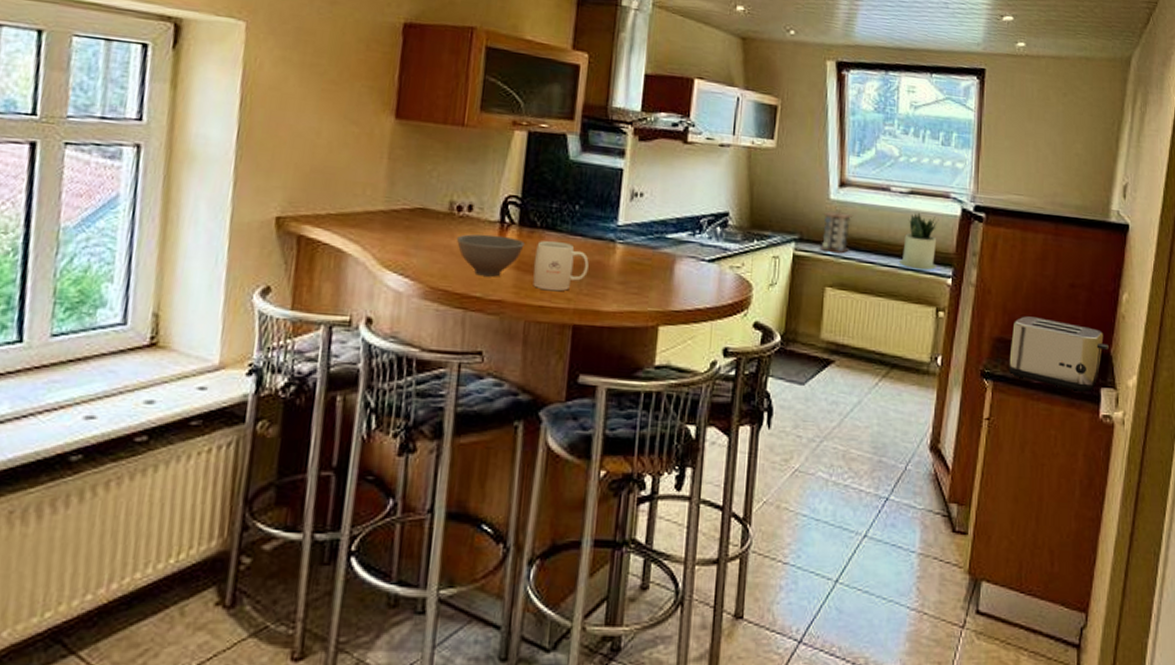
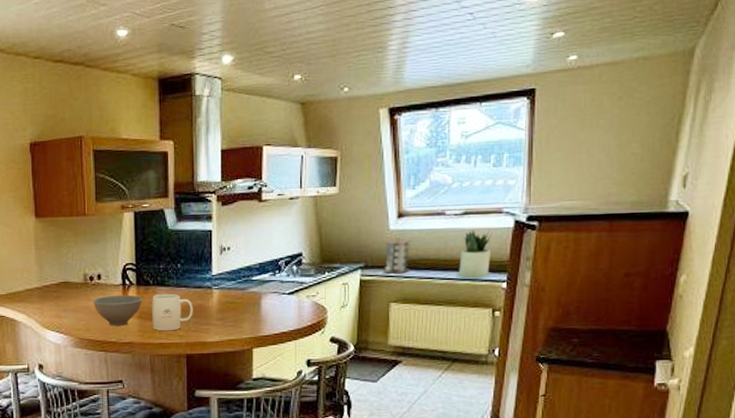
toaster: present [1009,316,1109,393] -> none [564,306,665,367]

